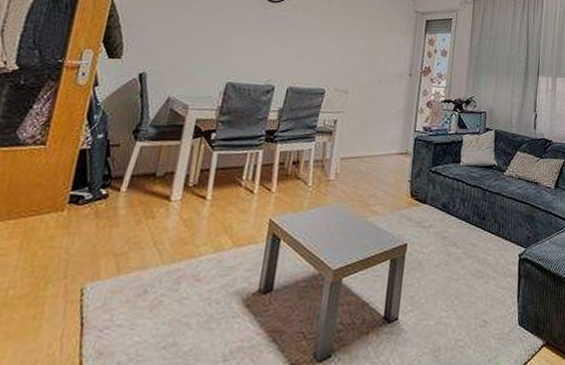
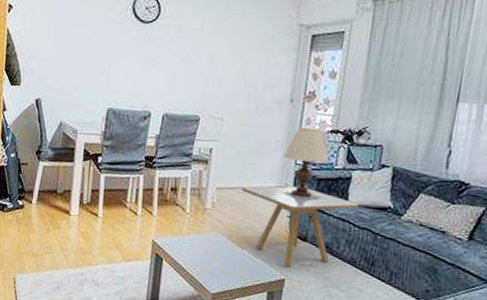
side table: none [365,152,469,231] -> present [242,186,359,267]
table lamp: none [402,97,444,164] -> present [281,126,329,200]

